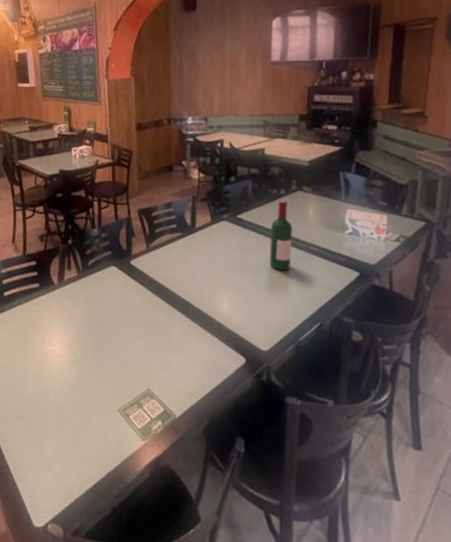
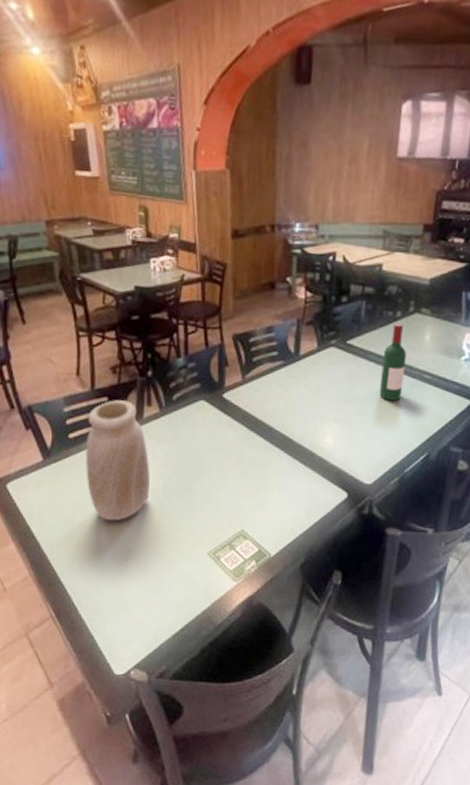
vase: none [15,264,69,373] -> present [84,400,150,521]

